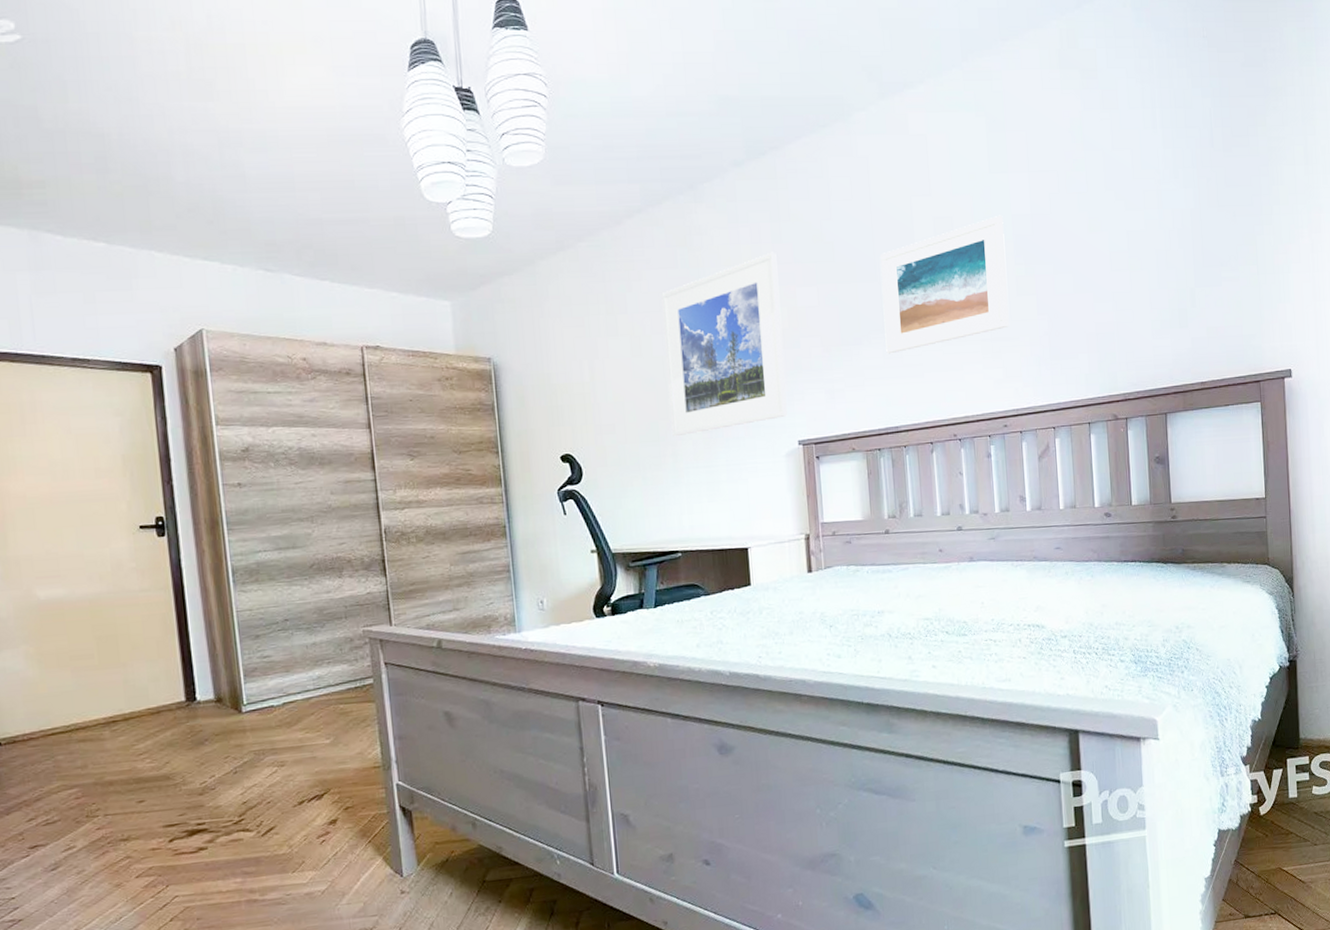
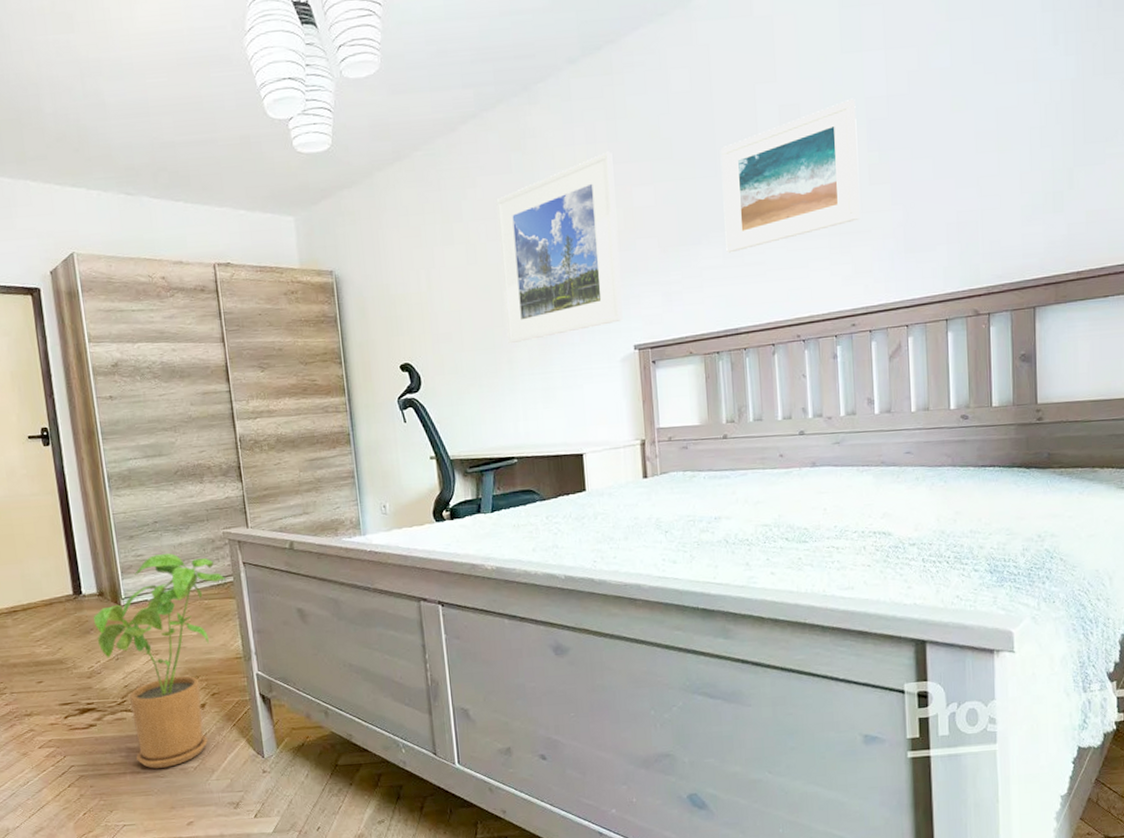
house plant: none [208,654,364,895] -> present [93,553,226,769]

